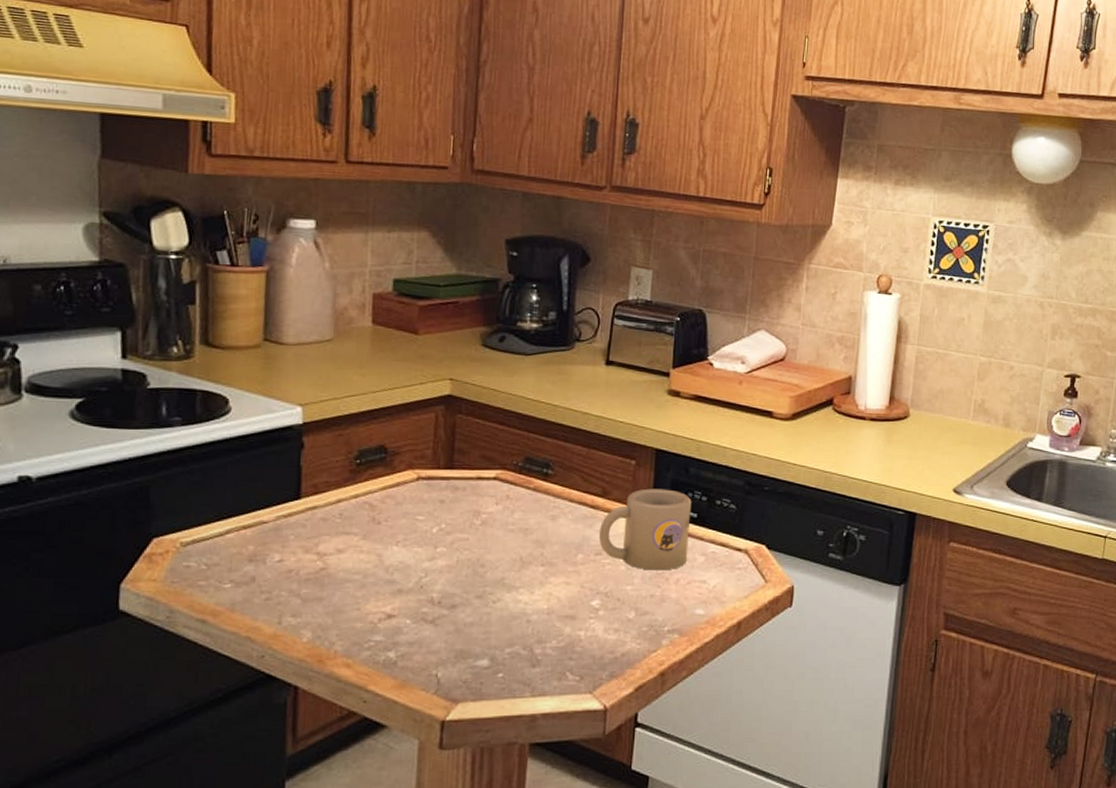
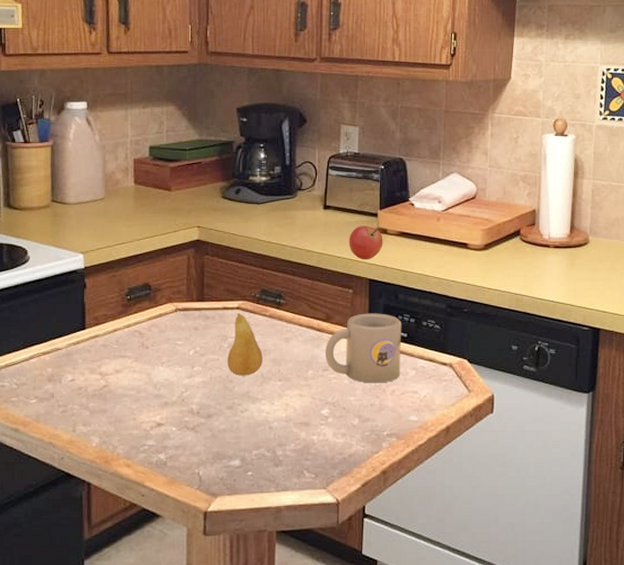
fruit: none [479,484,523,559] -> present [227,313,263,376]
fruit: none [633,386,675,427] -> present [349,226,383,260]

